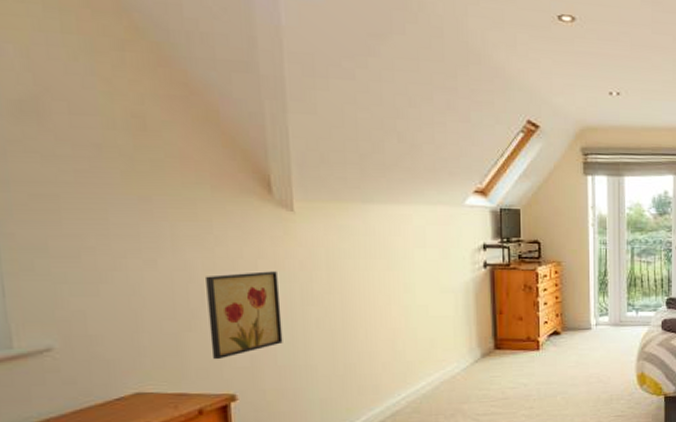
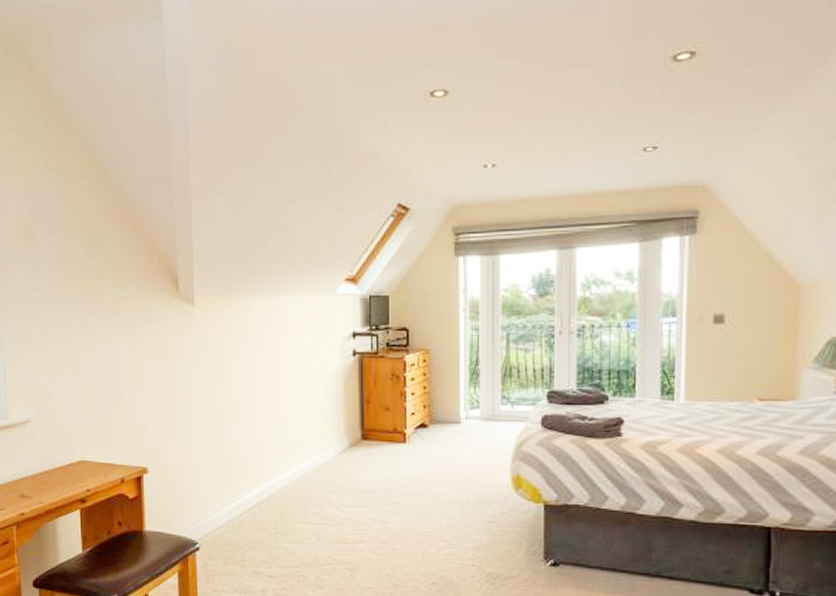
wall art: present [206,271,283,360] -> none [130,359,183,436]

